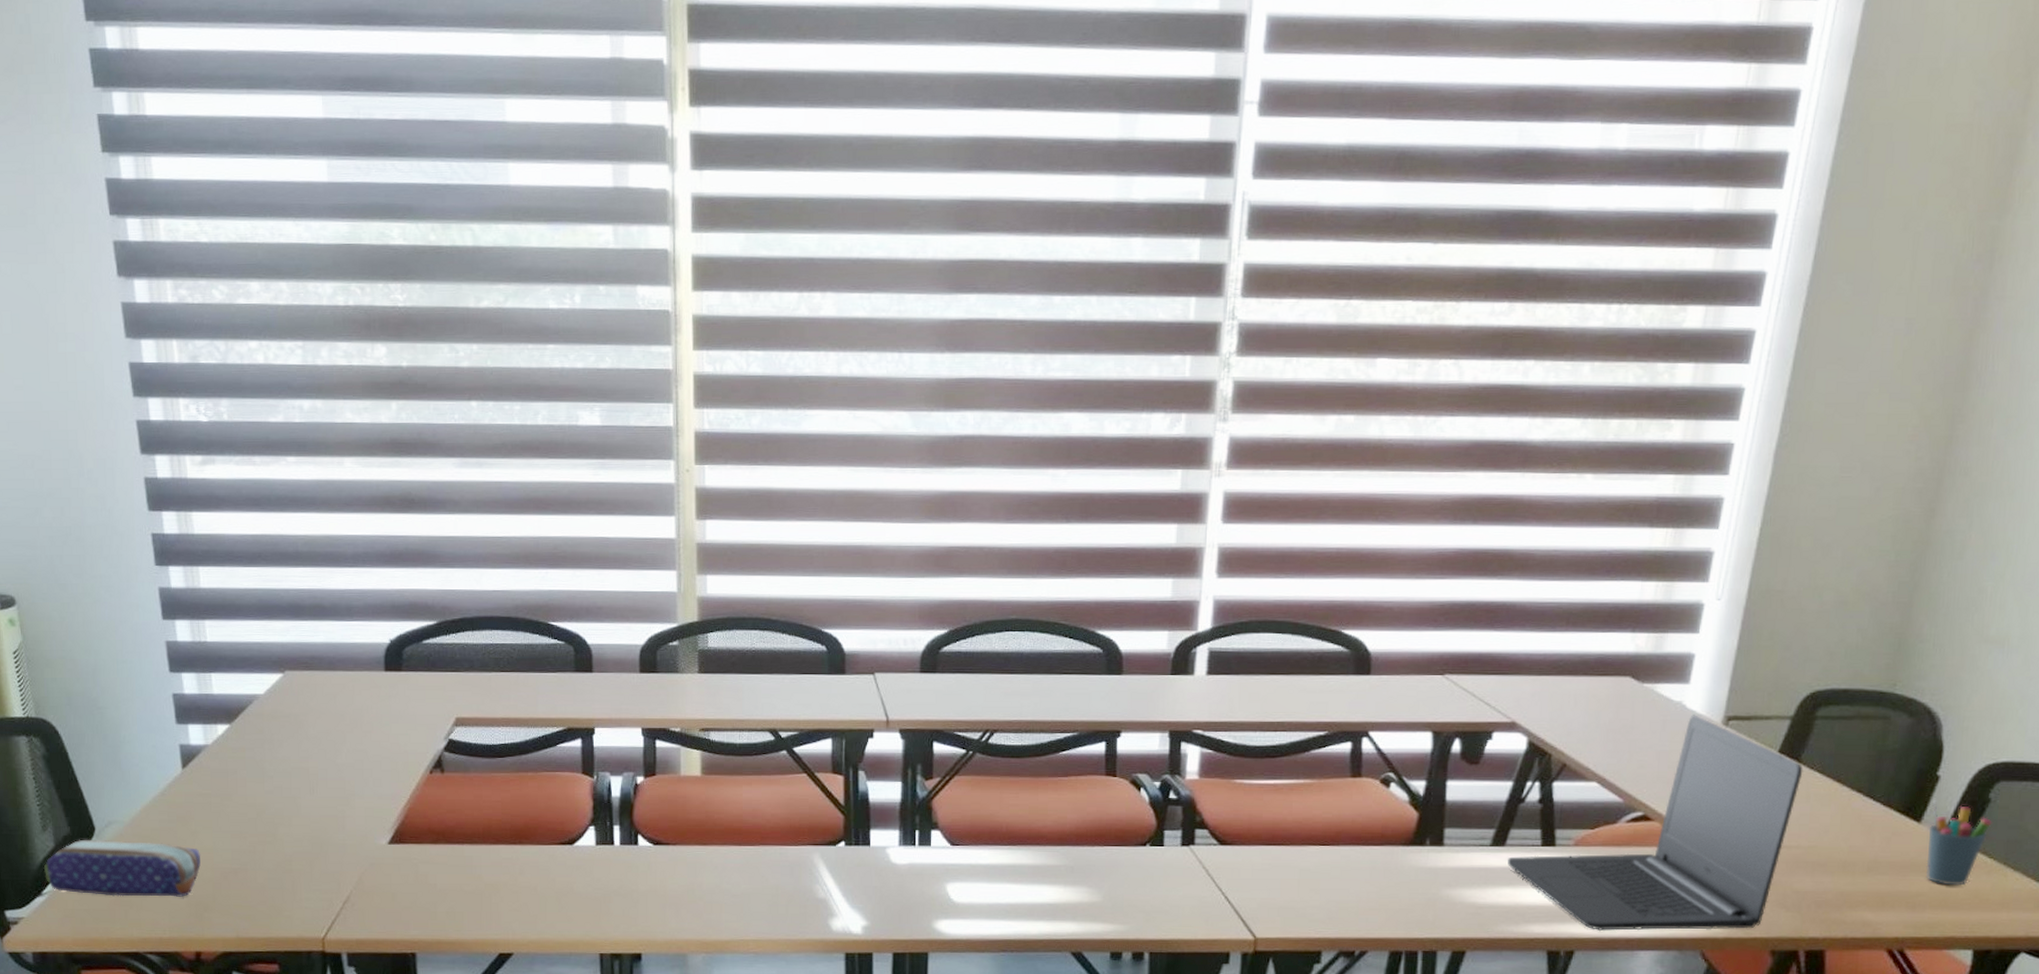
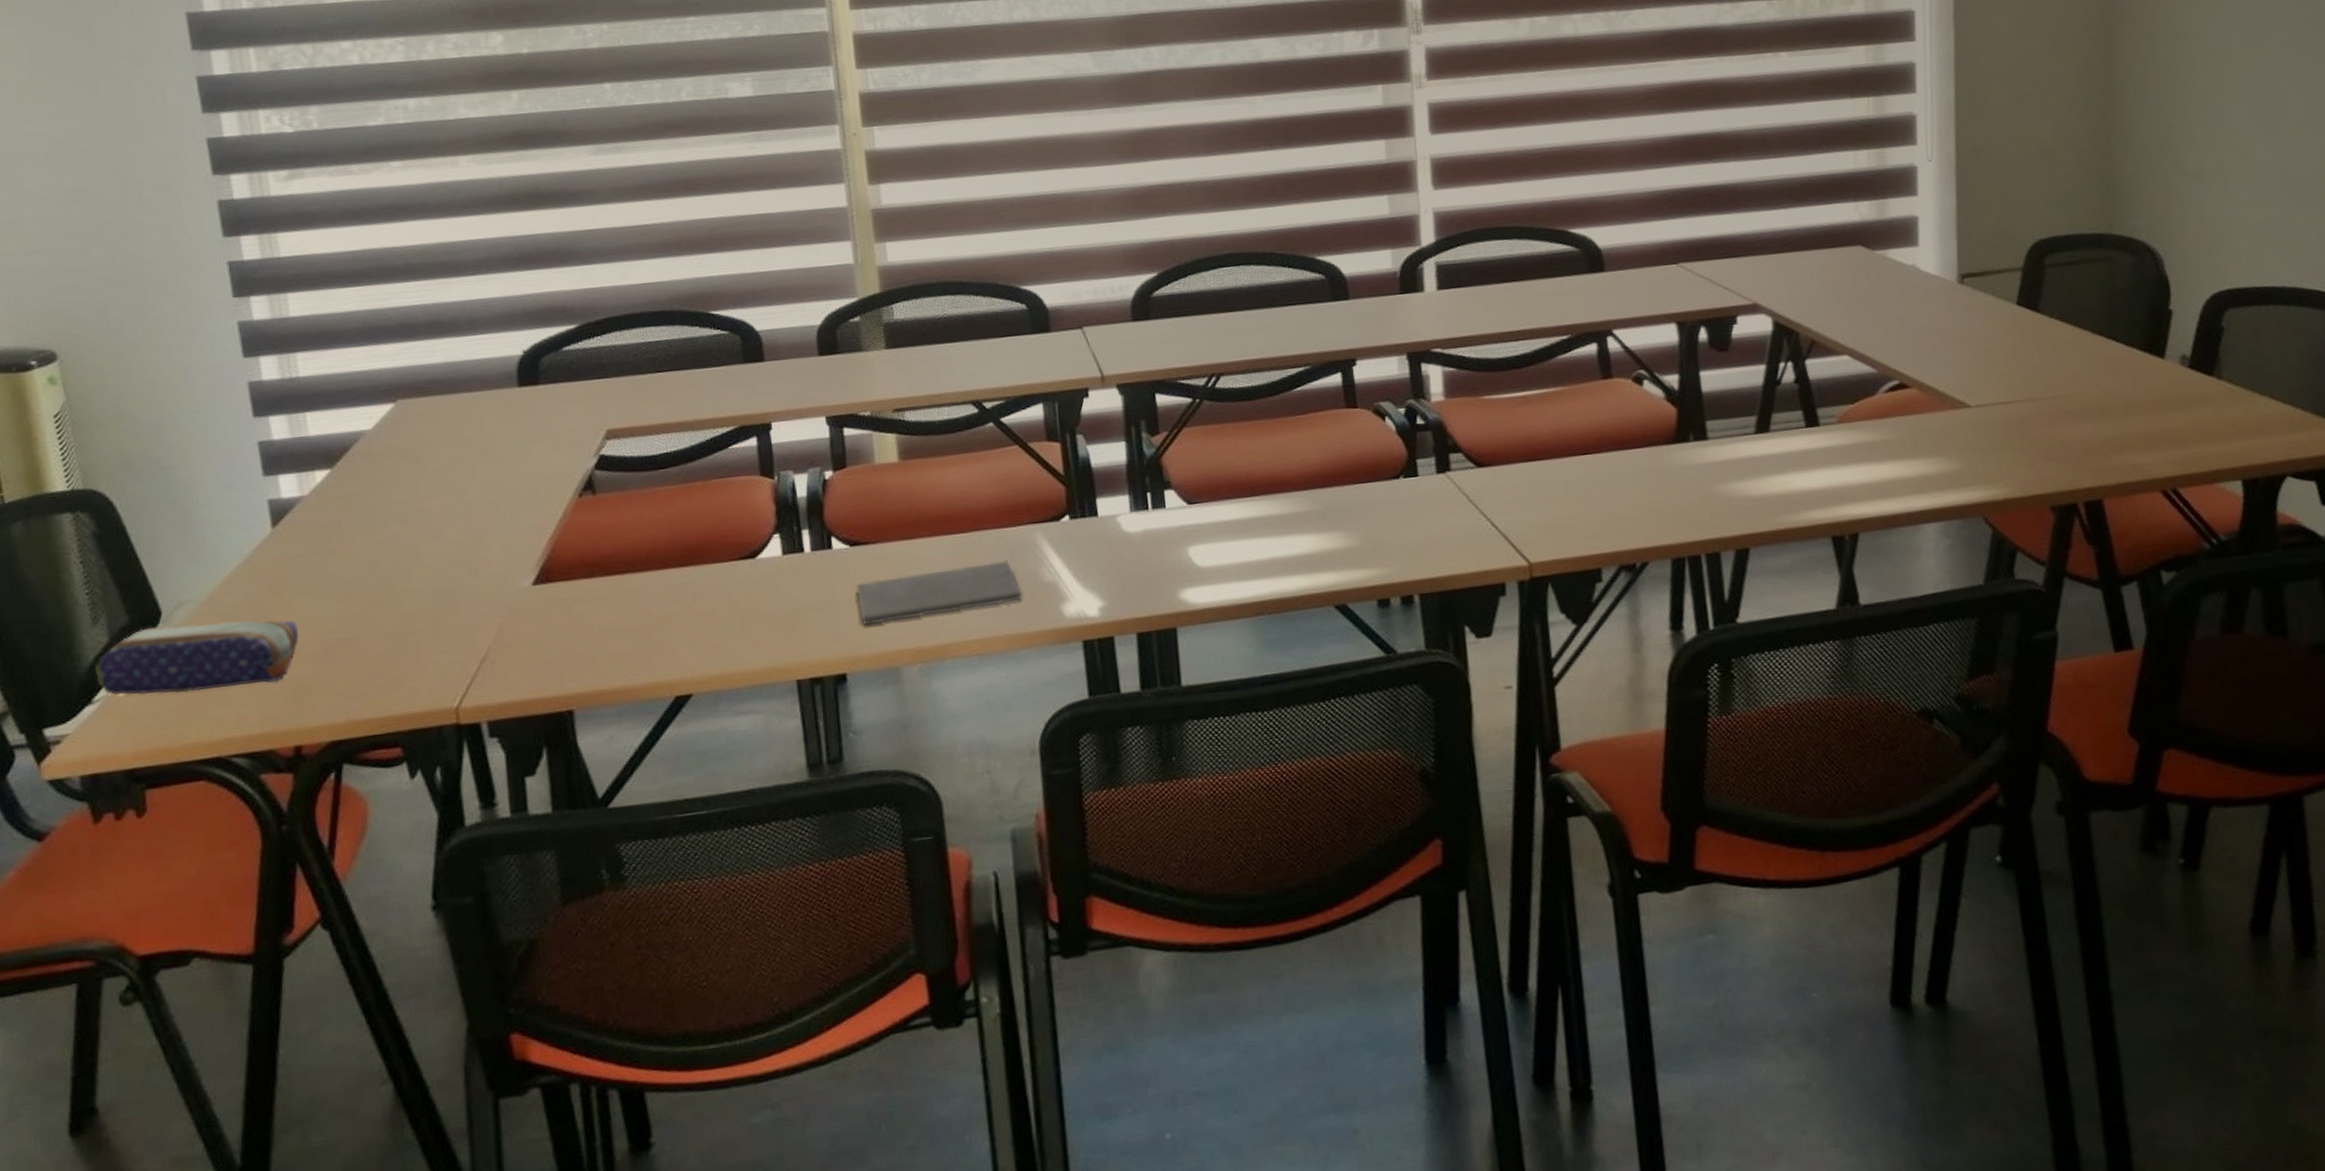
notepad: none [656,875,797,915] -> present [856,561,1023,625]
laptop: present [1508,715,1803,932] -> none [1775,276,2045,509]
pen holder: present [1926,800,1992,886] -> none [2171,334,2231,418]

